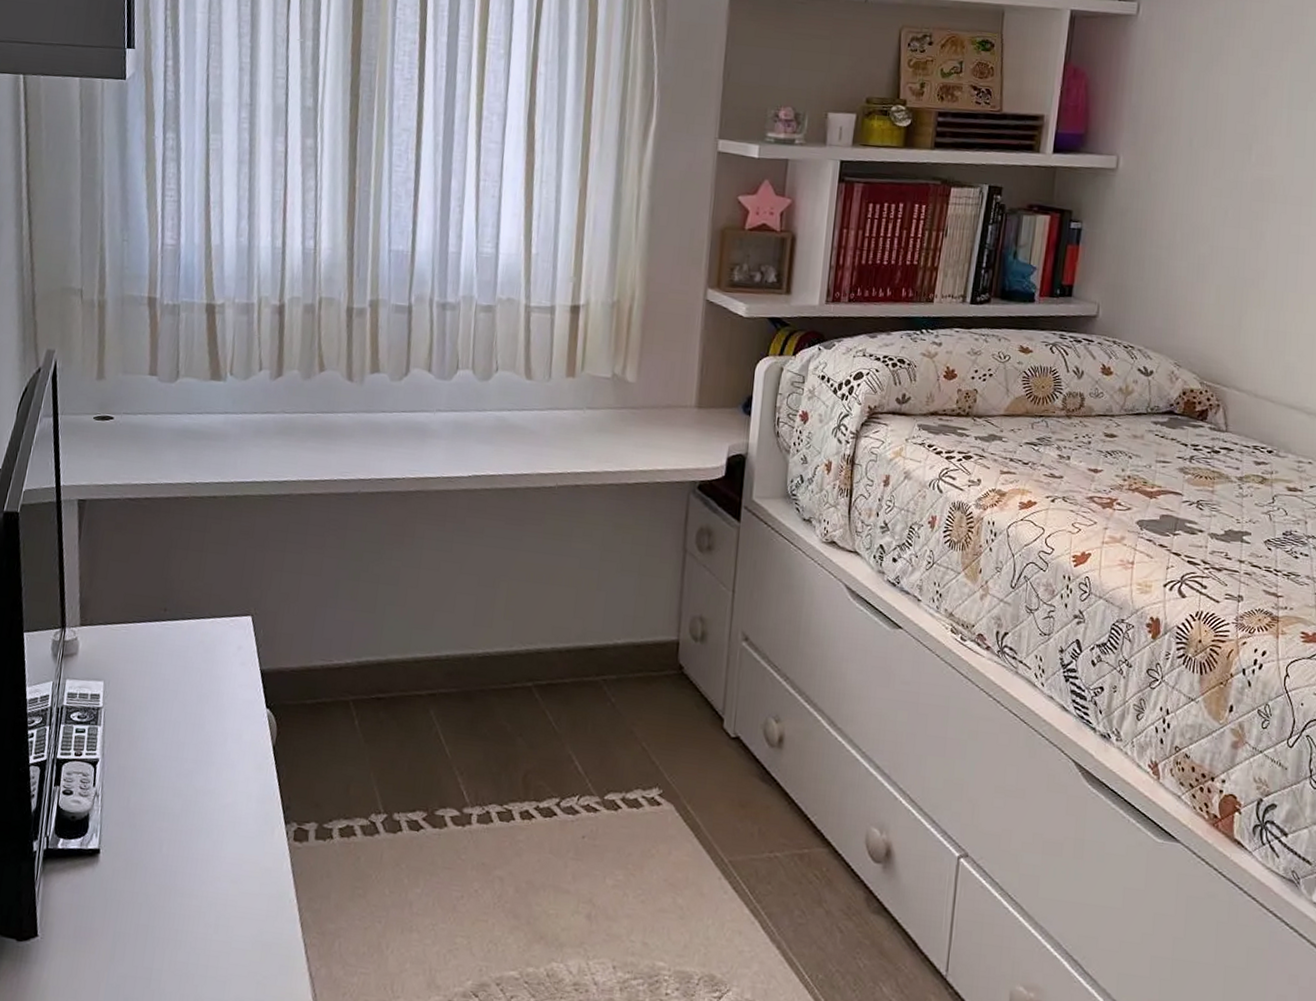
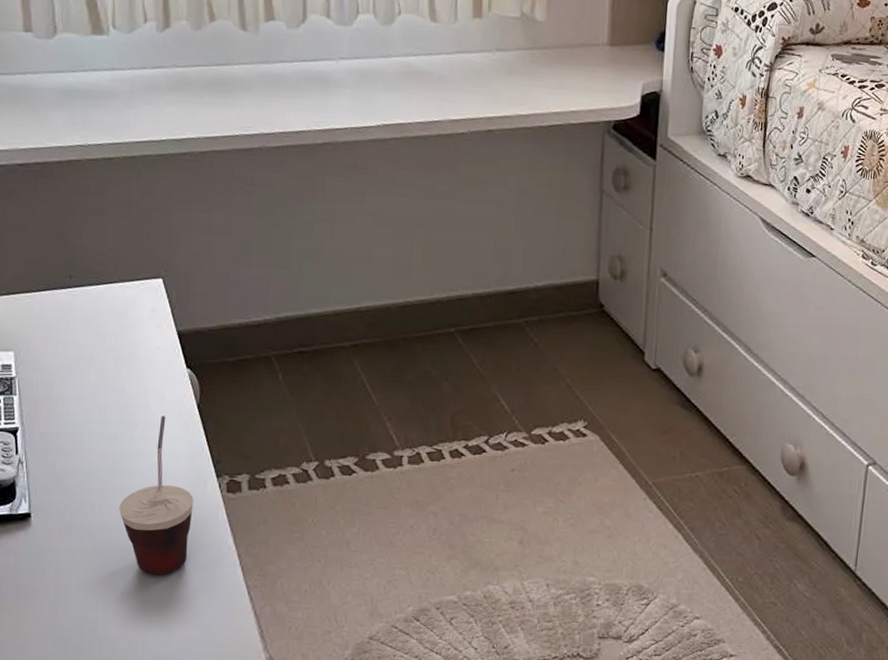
cup: none [185,755,260,925] -> present [119,416,194,575]

